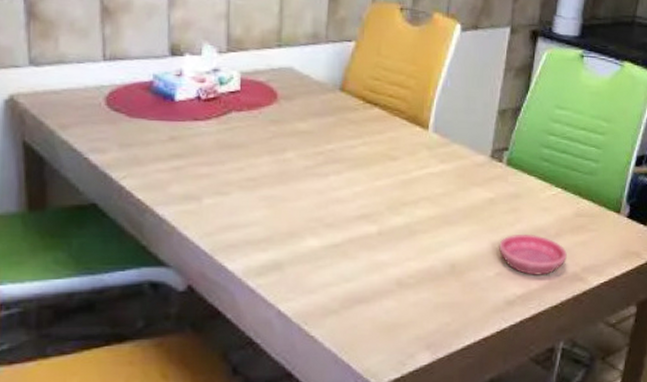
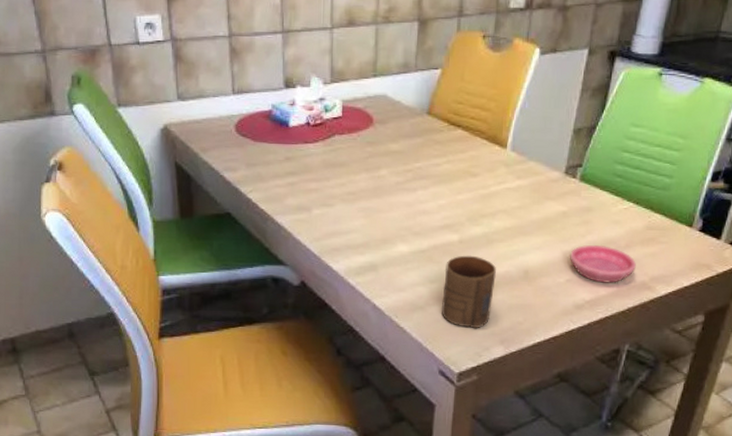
cup: none [359,249,420,334] -> present [442,255,496,329]

